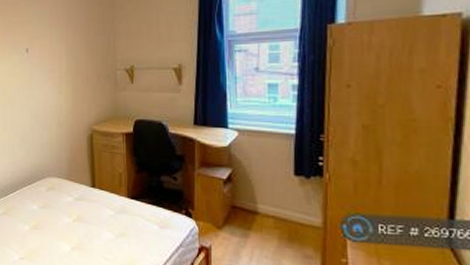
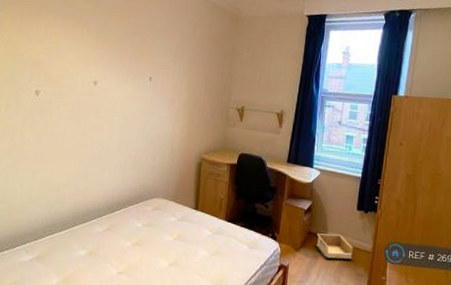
storage bin: none [243,207,295,238] -> present [316,233,353,259]

